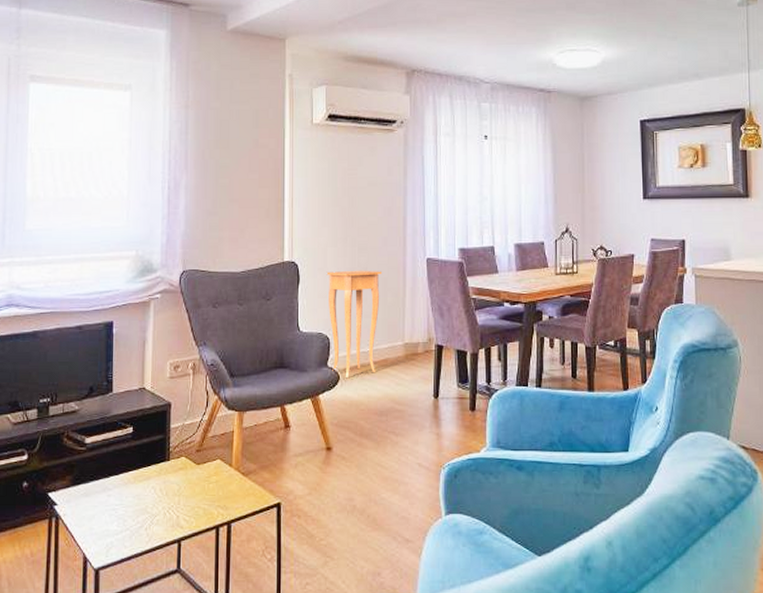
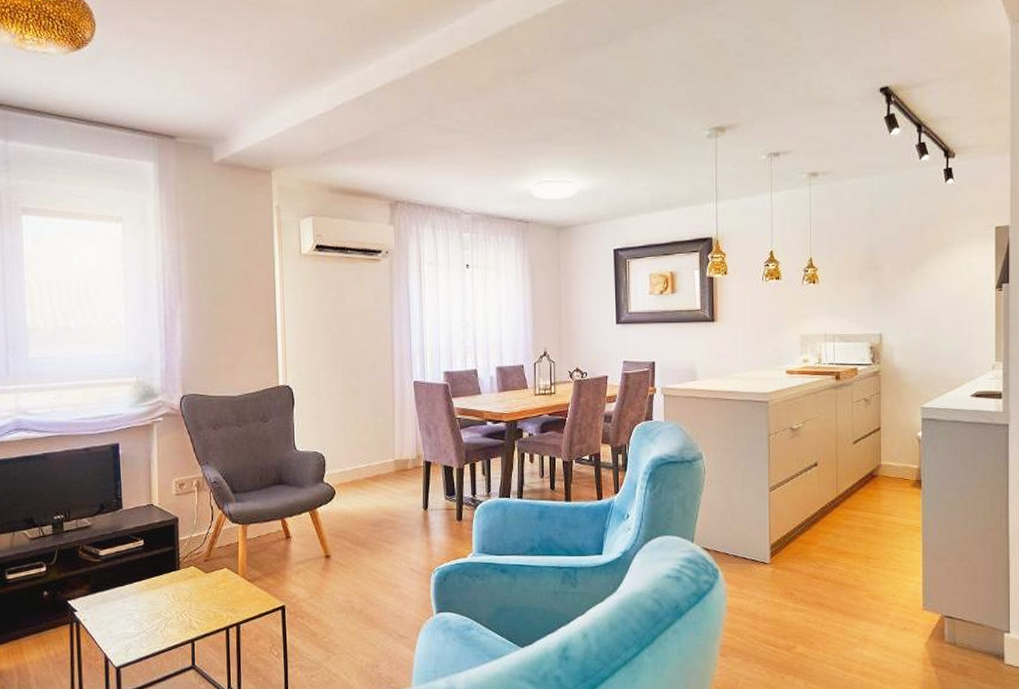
side table: present [326,270,383,377] -> none [319,393,373,492]

